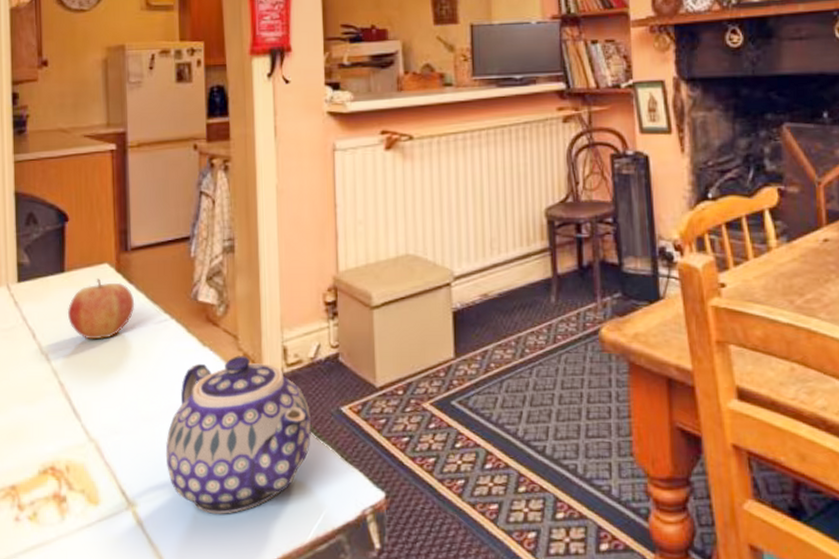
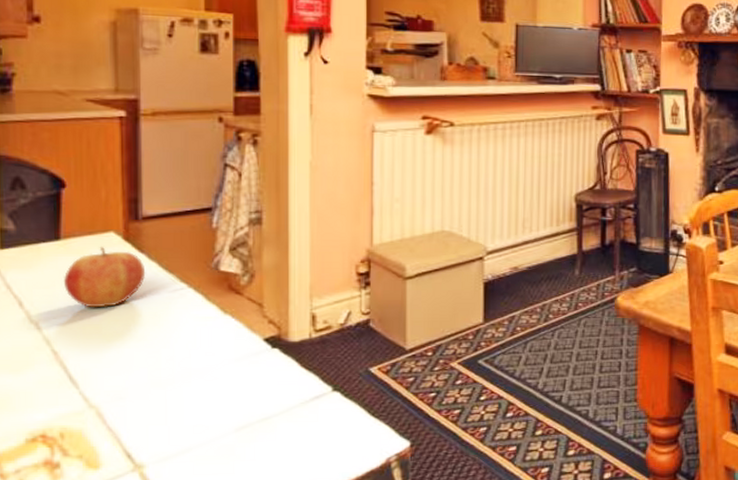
teapot: present [165,356,311,514] -> none [178,322,338,470]

